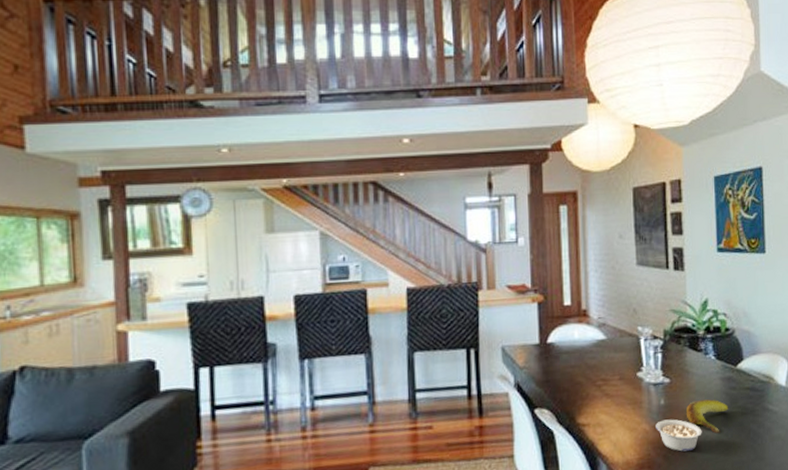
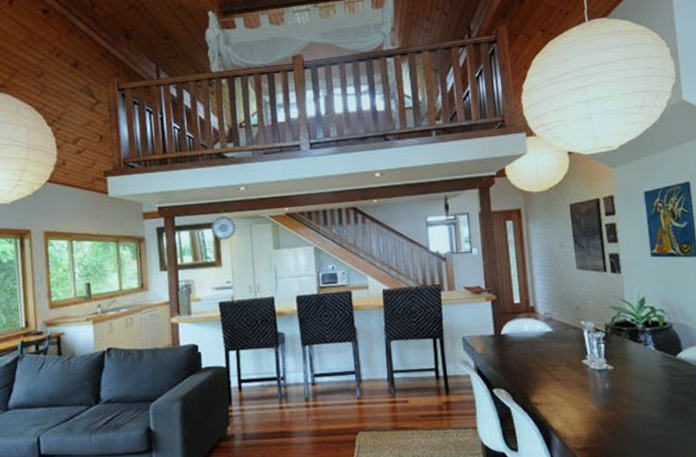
legume: present [656,419,702,452] -> none [602,401,647,430]
banana: present [686,399,729,434] -> none [629,384,671,415]

